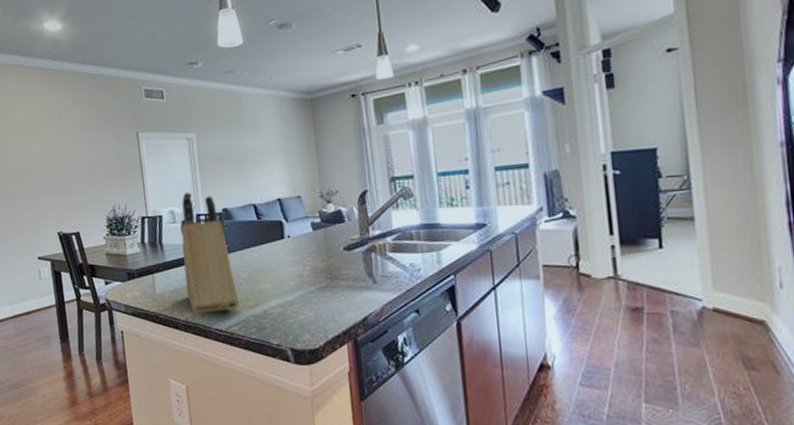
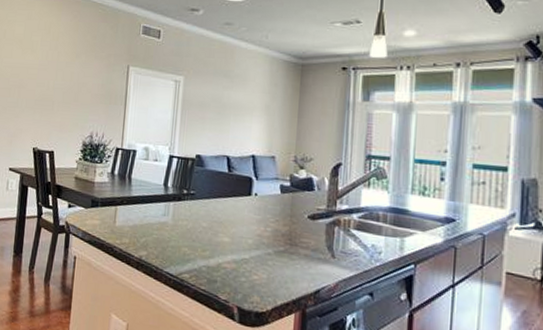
knife block: present [180,192,240,316] -> none [145,132,196,257]

